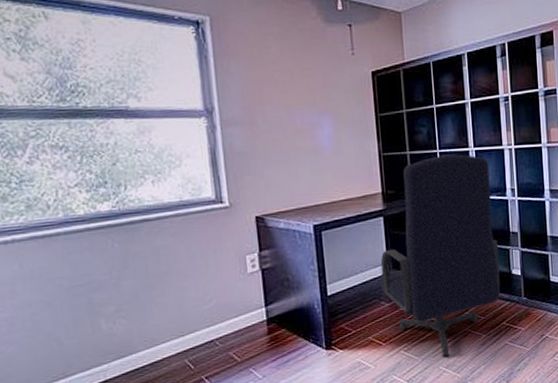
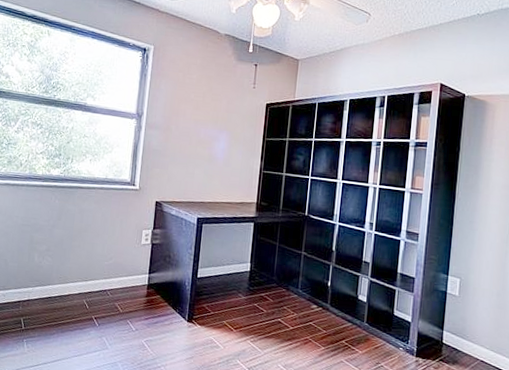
office chair: present [379,154,500,357] -> none [240,181,353,357]

